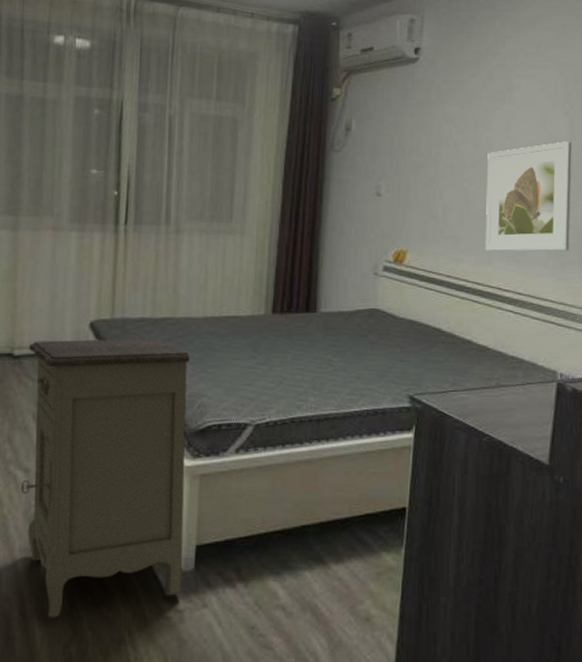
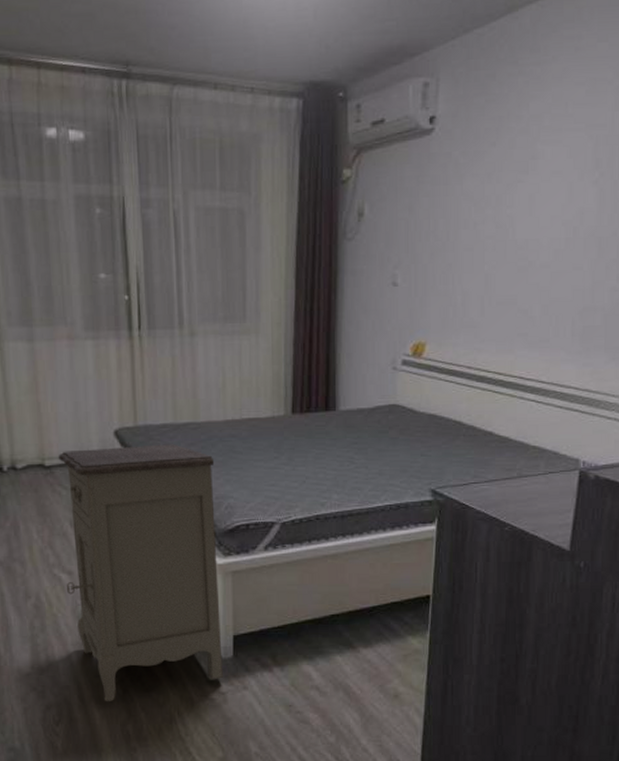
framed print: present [485,141,572,252] -> none [506,214,601,340]

